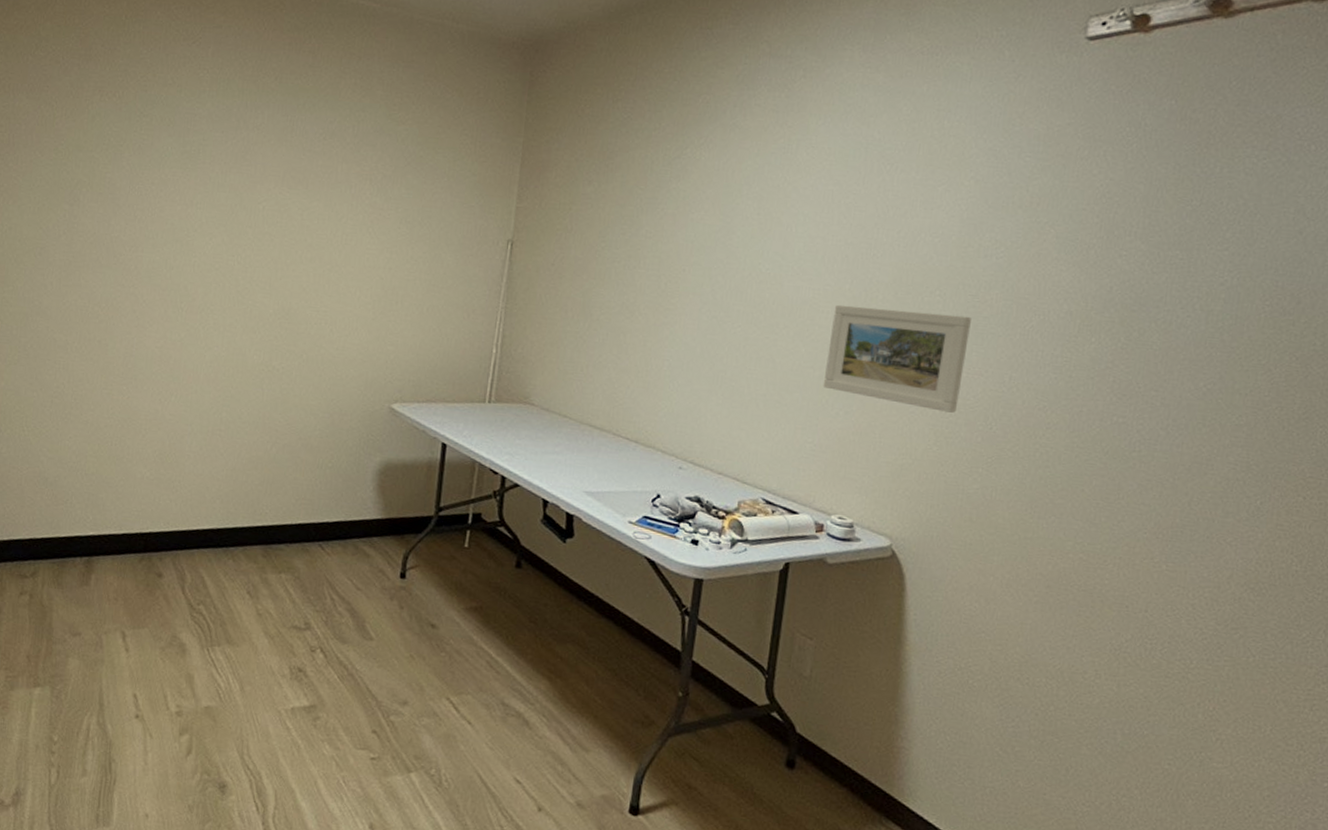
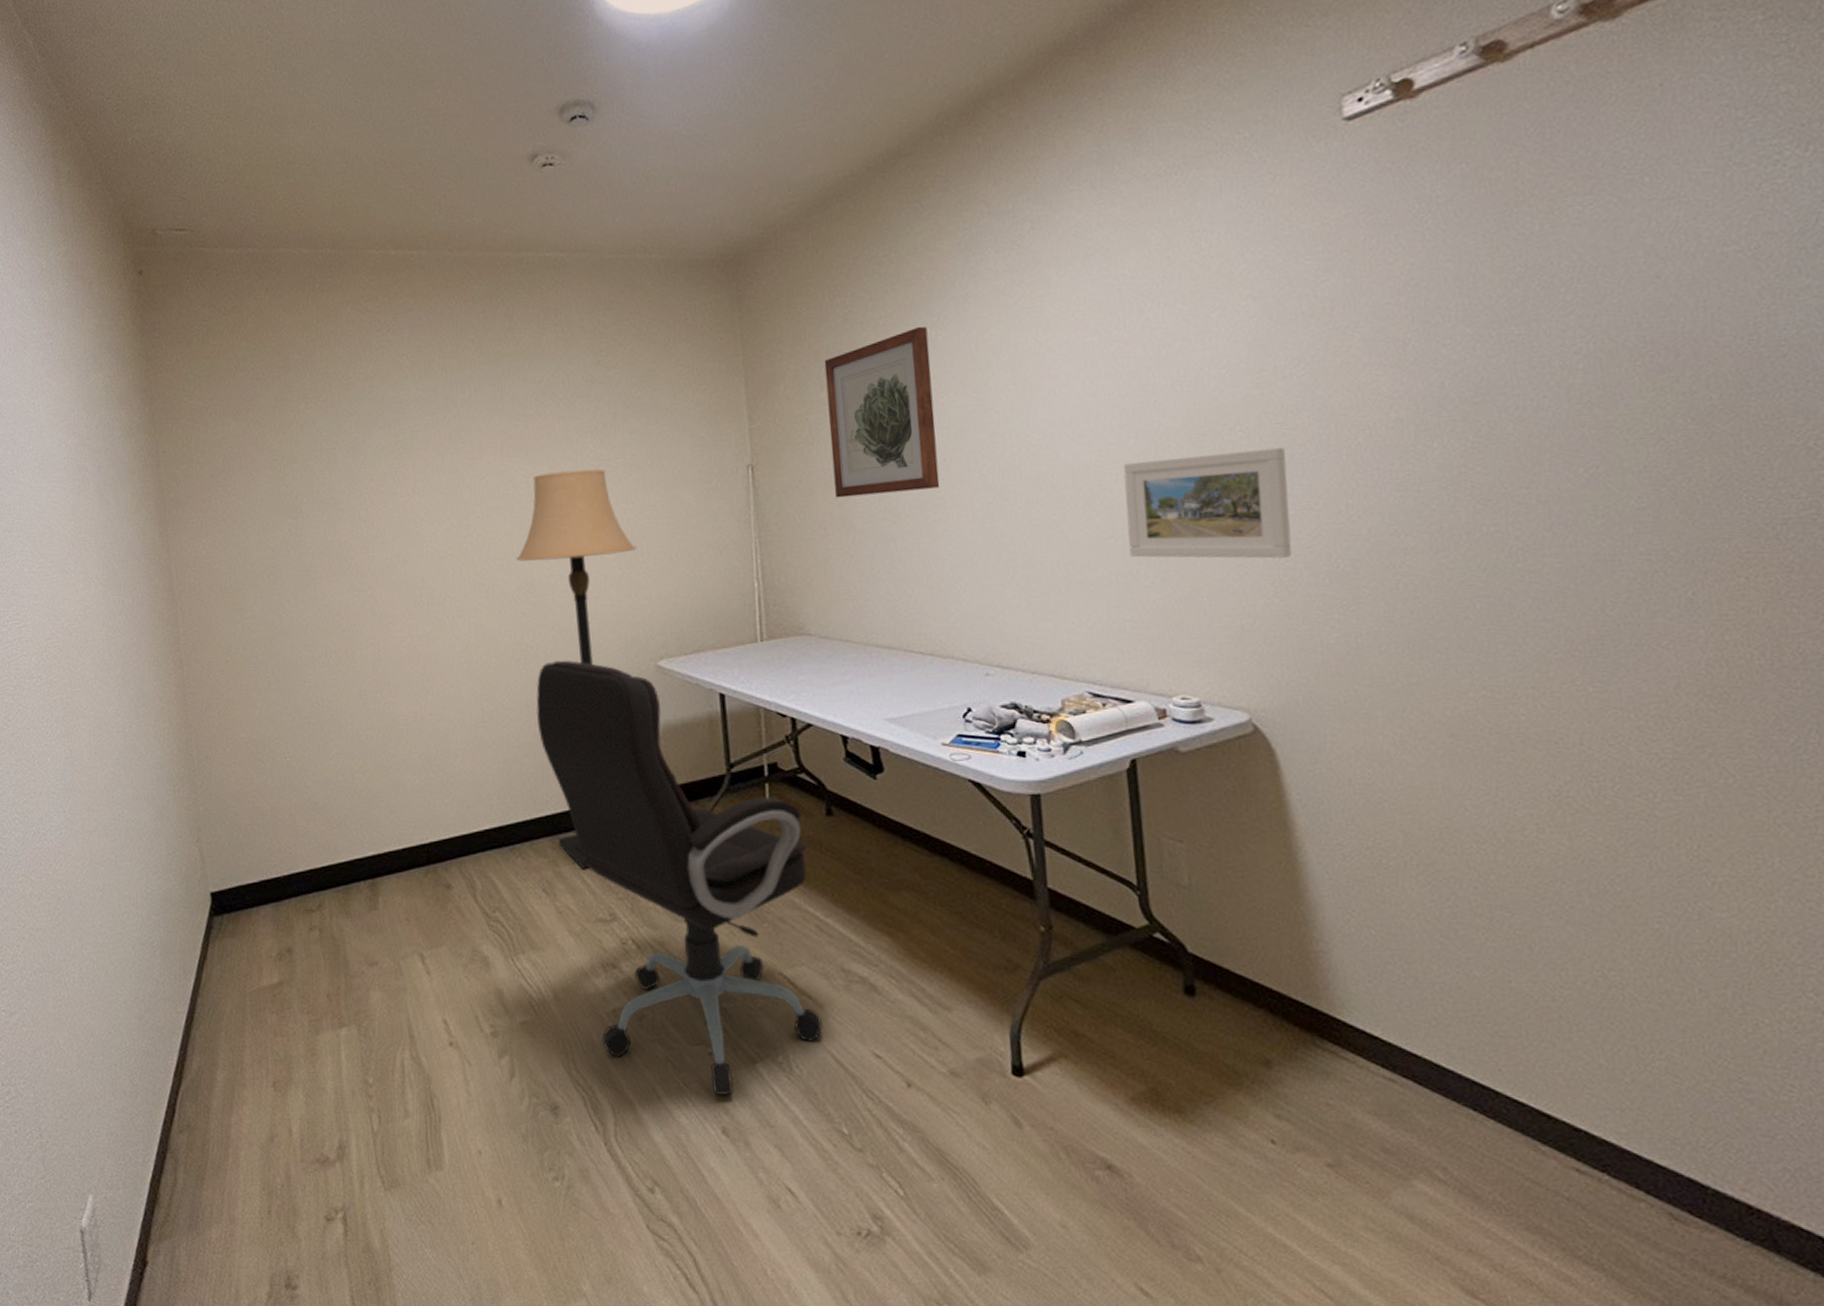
lamp: none [269,209,393,580] -> present [516,468,637,869]
office chair: none [270,386,494,797] -> present [536,660,823,1096]
wall art: none [581,144,693,295] -> present [824,326,940,498]

